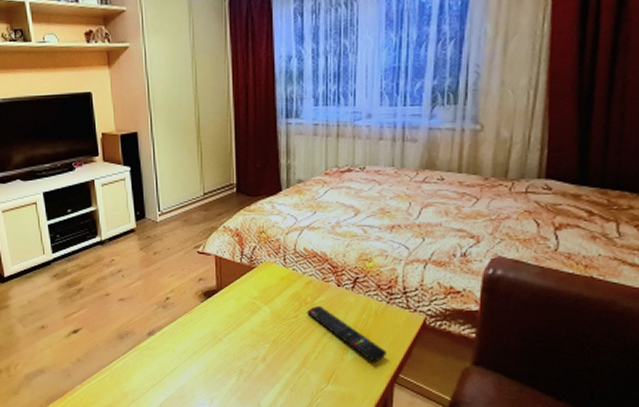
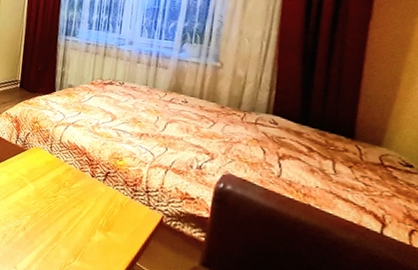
remote control: present [307,306,386,362] -> none [64,190,127,248]

